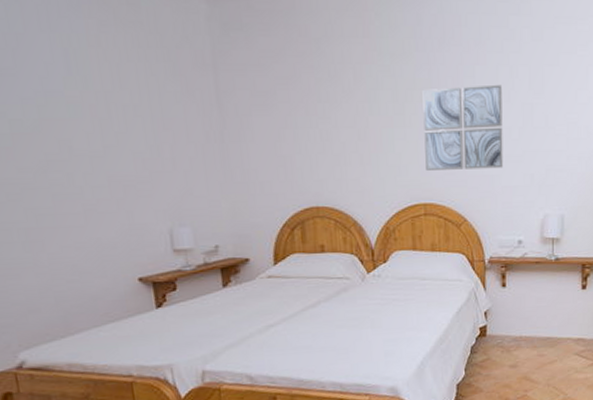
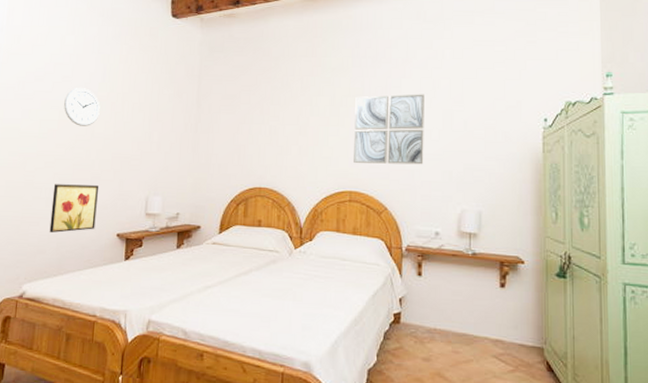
wall clock: none [12,85,75,141] -> present [64,88,100,126]
wall art: none [29,220,106,285] -> present [49,184,98,233]

